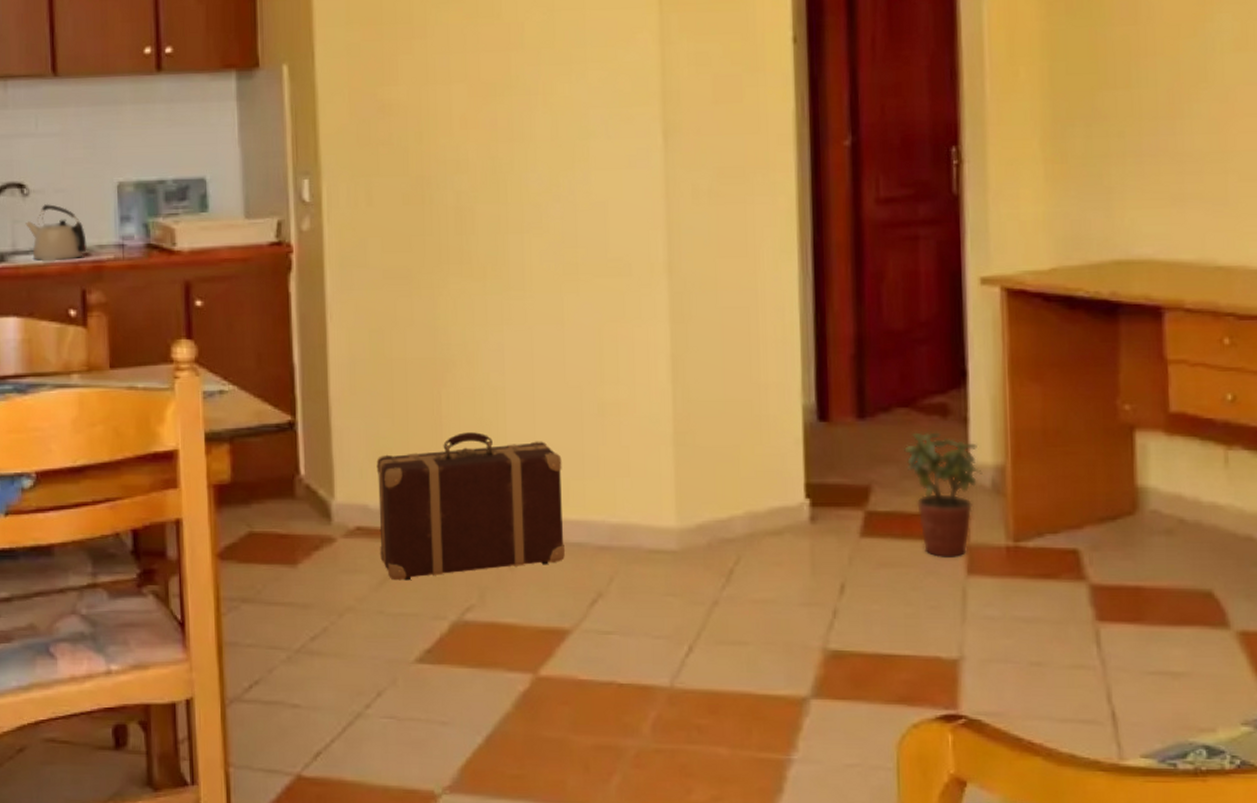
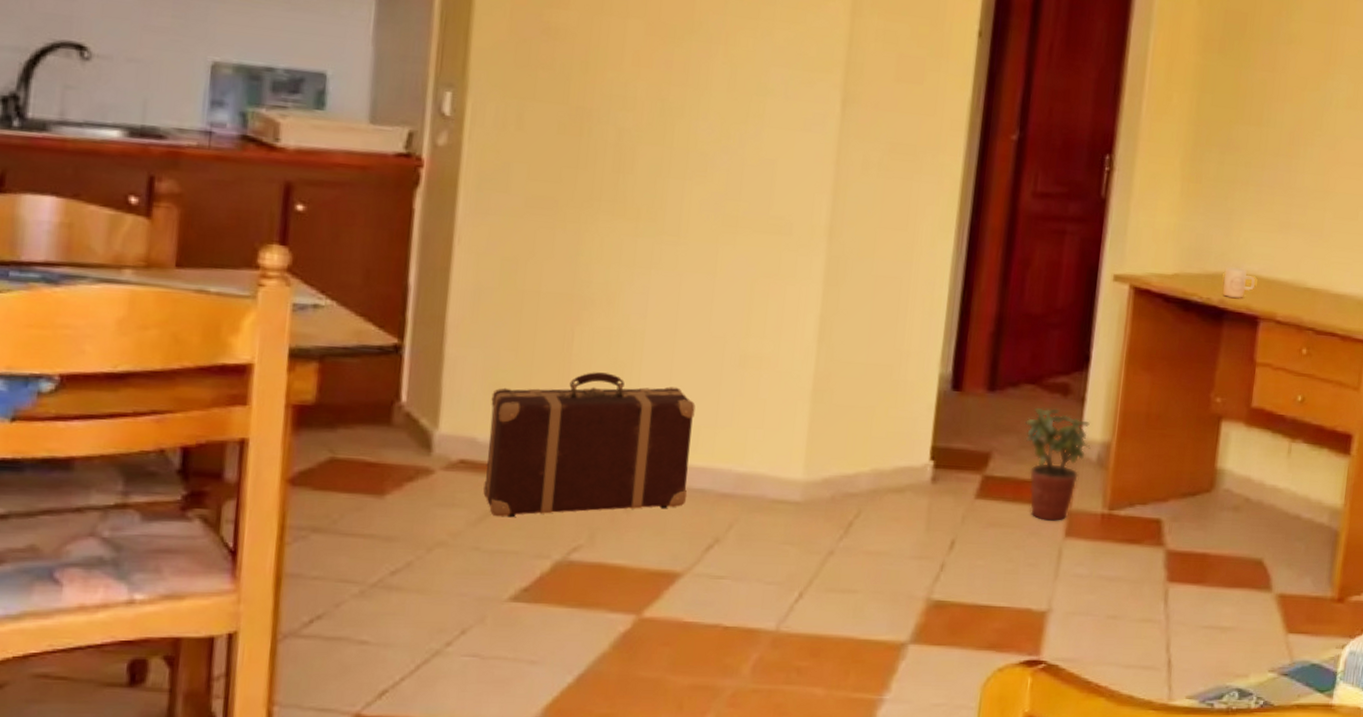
kettle: present [25,203,88,263] -> none [81,72,164,141]
mug: none [1111,253,1153,289] -> present [1222,267,1256,299]

